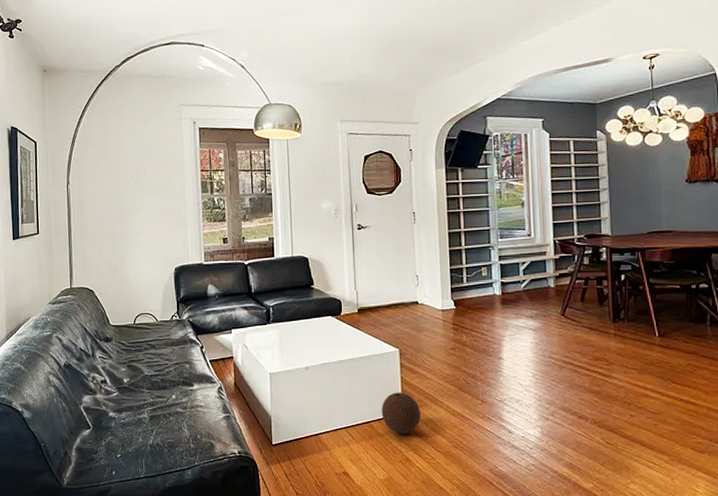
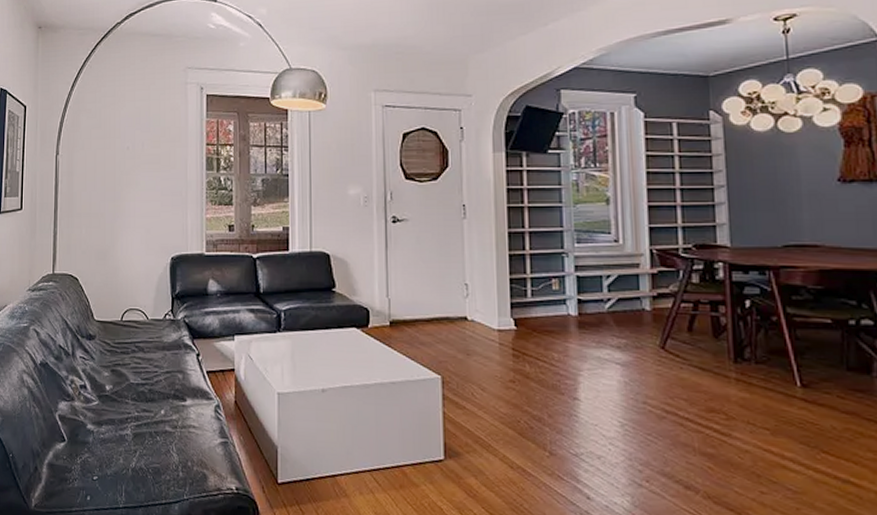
ball: present [381,392,421,434] -> none [416,431,468,487]

